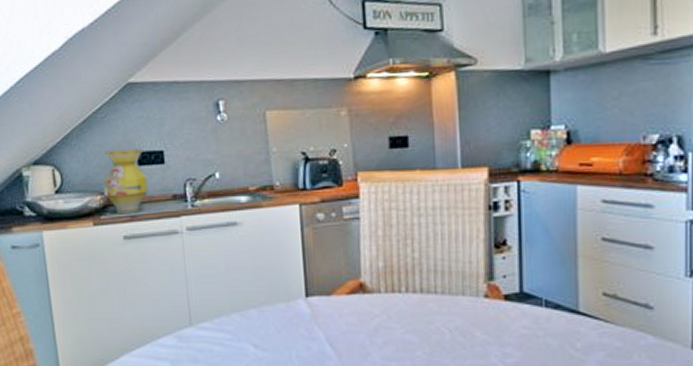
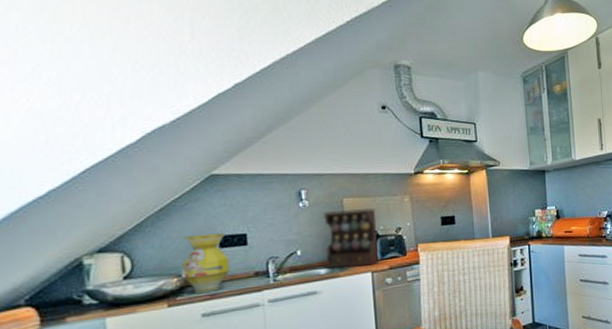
spice rack: none [244,124,308,198] -> present [324,208,378,268]

